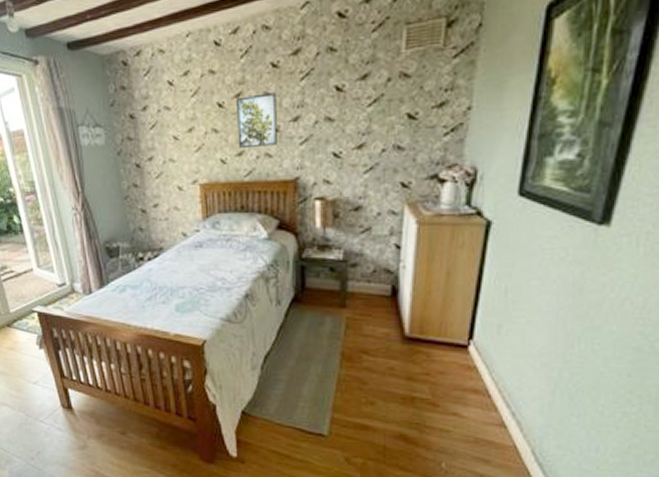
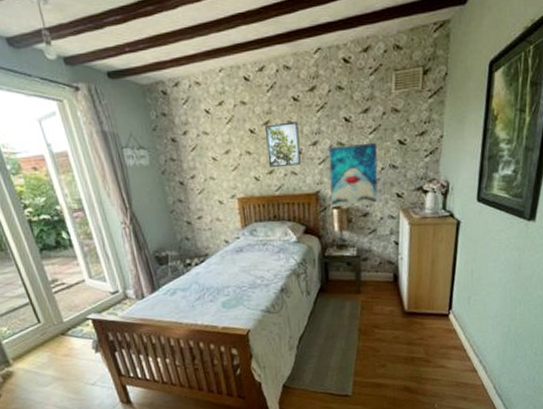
wall art: none [312,116,378,196] -> present [328,142,378,206]

